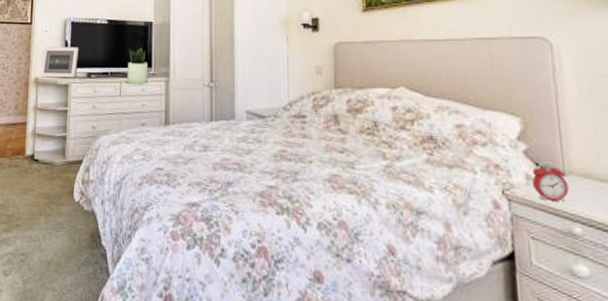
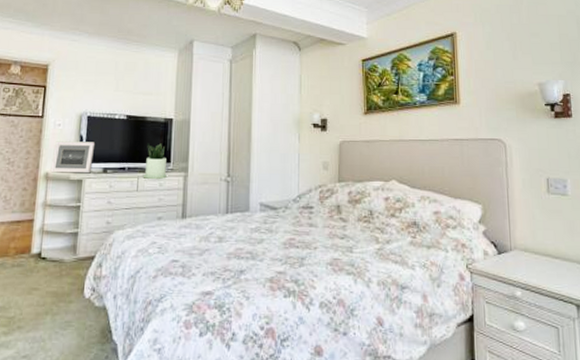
alarm clock: present [531,162,569,201] -> none [487,240,514,271]

